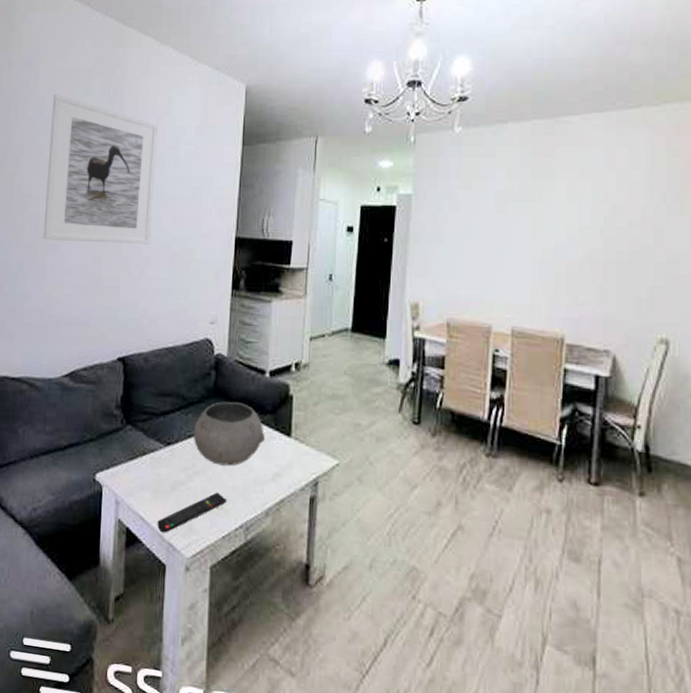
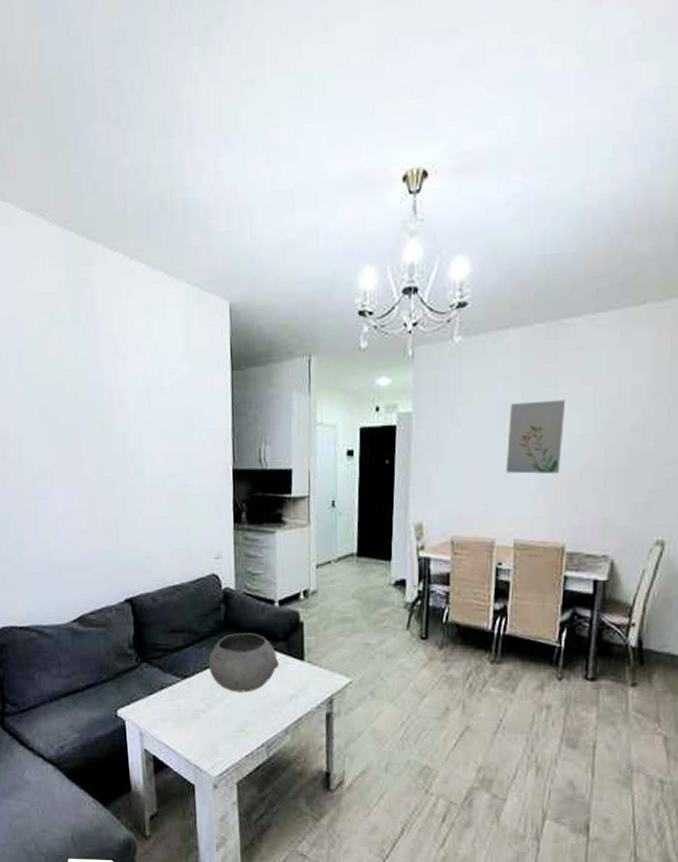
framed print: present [42,94,158,244] -> none [18,324,144,486]
remote control: present [157,492,226,533] -> none [182,717,247,757]
wall art: none [503,191,564,264] -> present [505,399,566,474]

